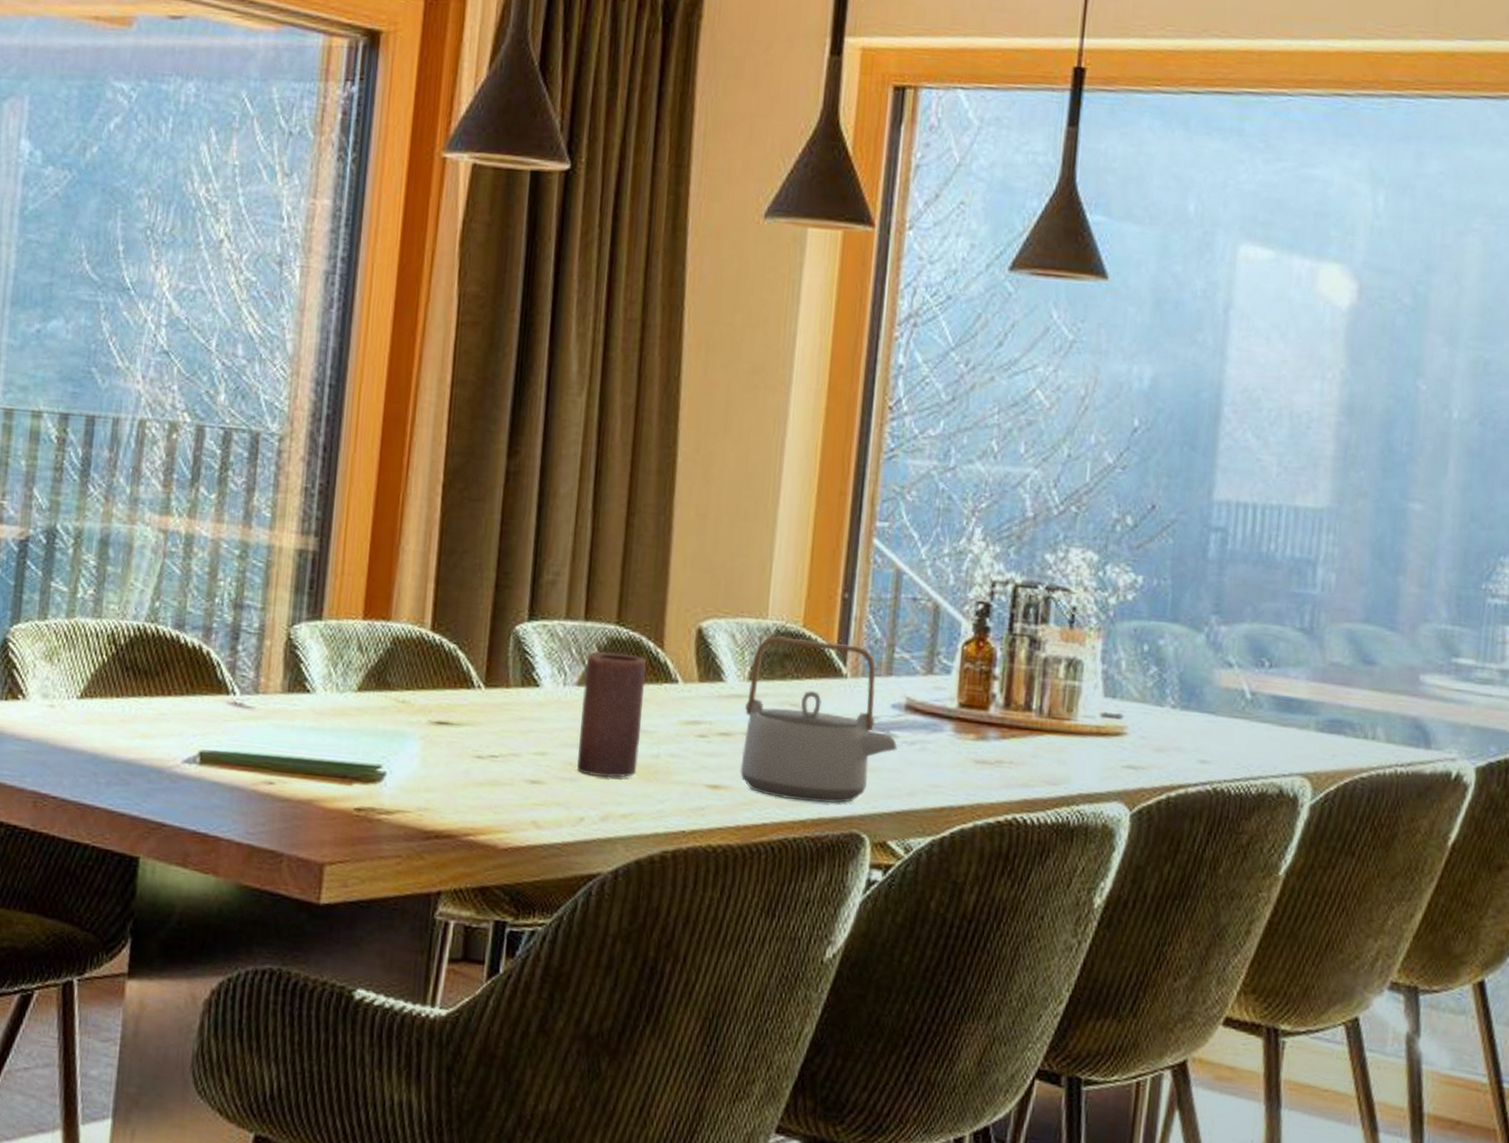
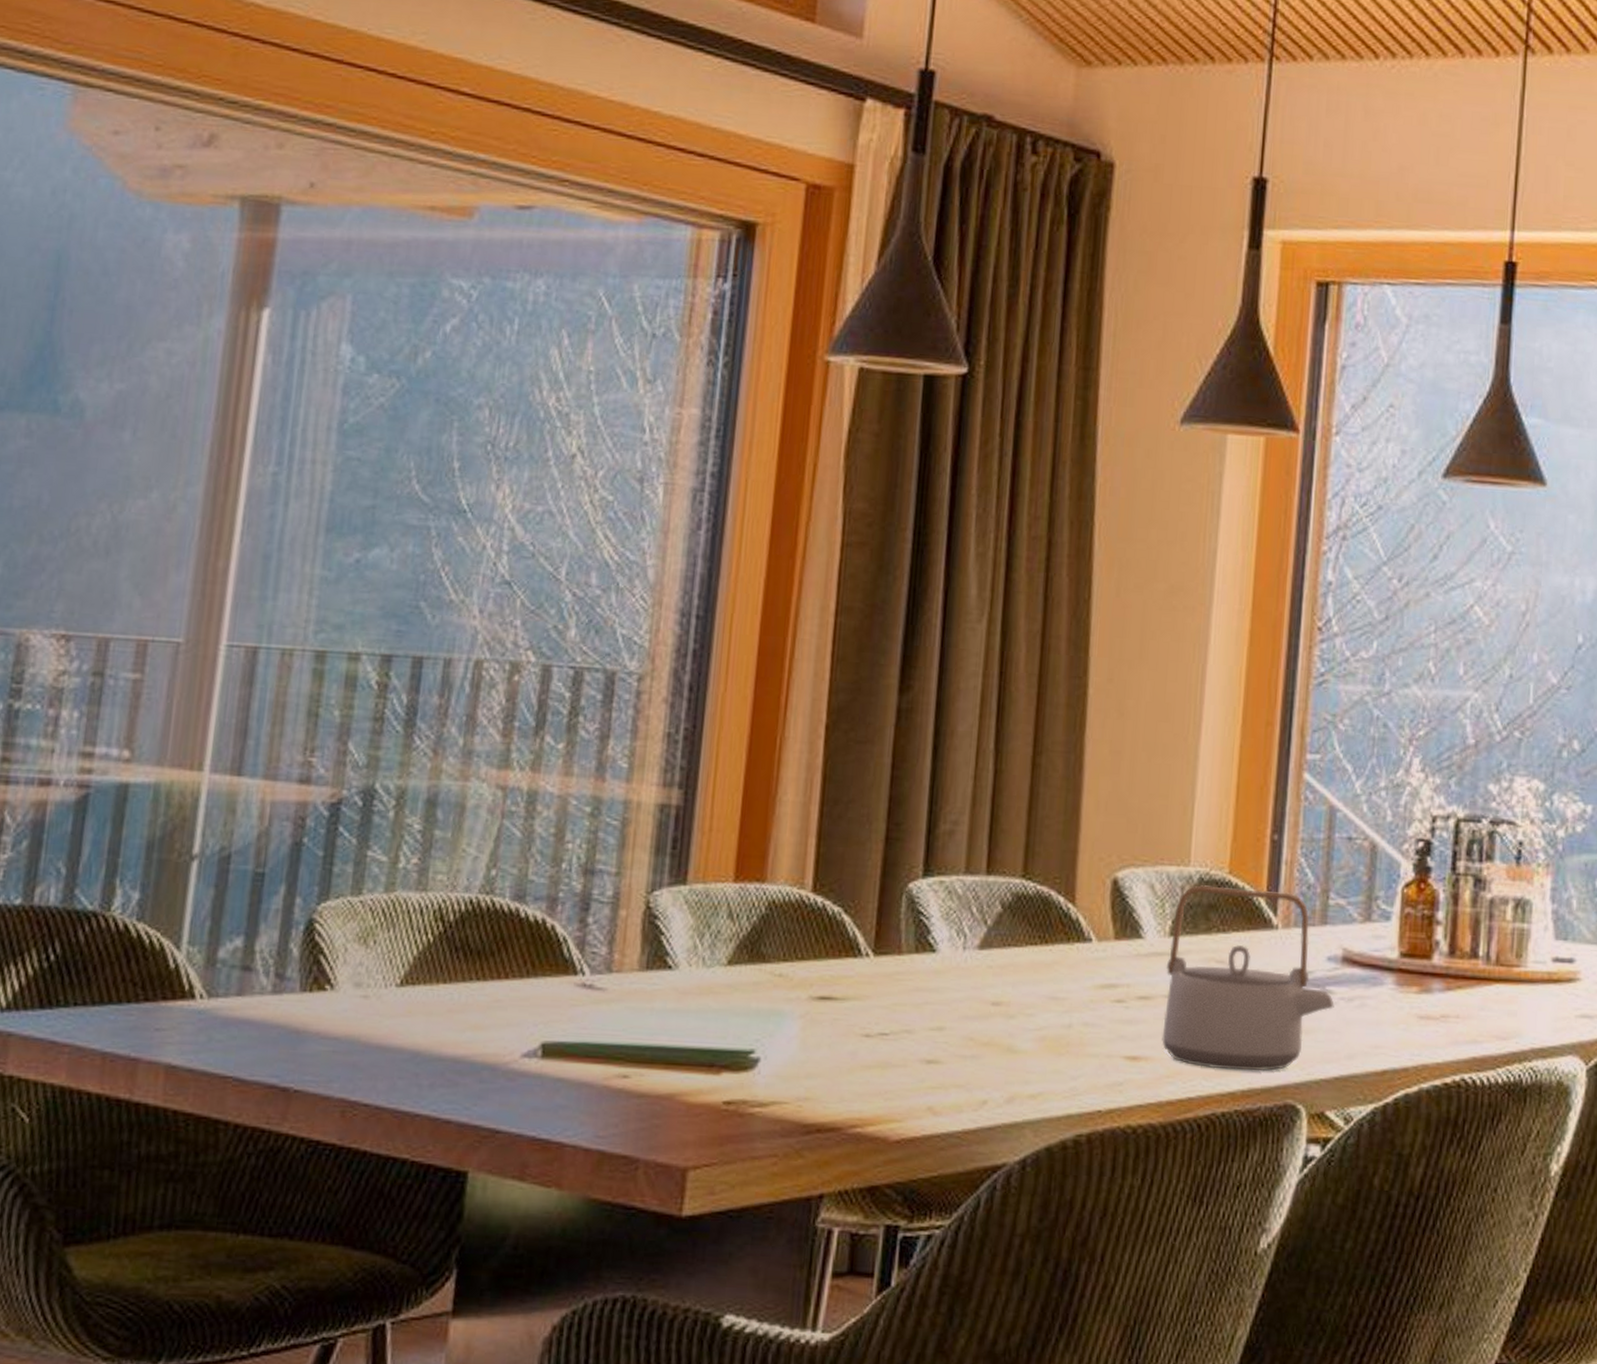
candle: present [577,651,647,778] -> none [979,909,1057,1053]

